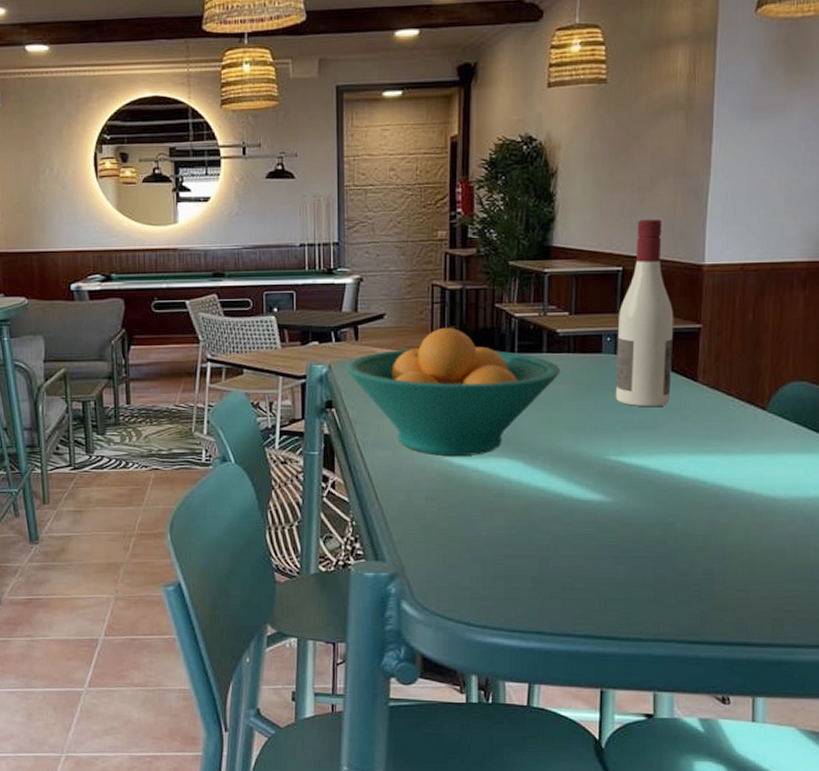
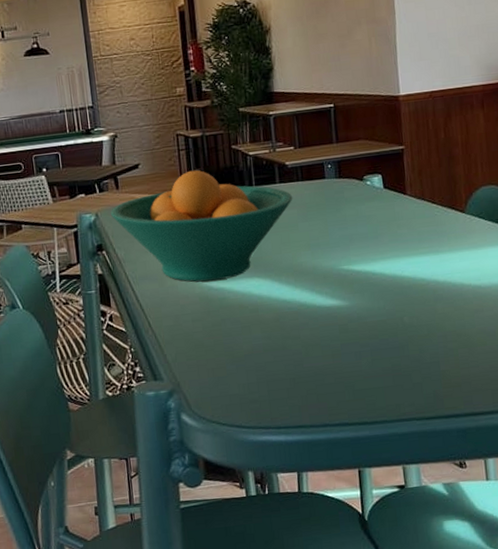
wine bottle: present [615,218,674,407] -> none [335,61,386,221]

